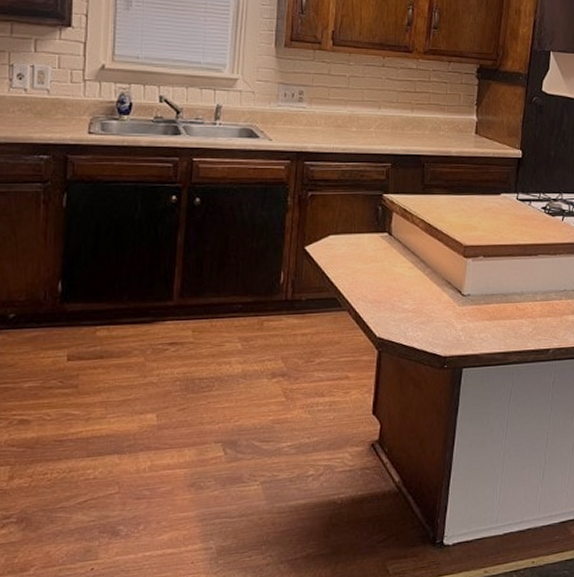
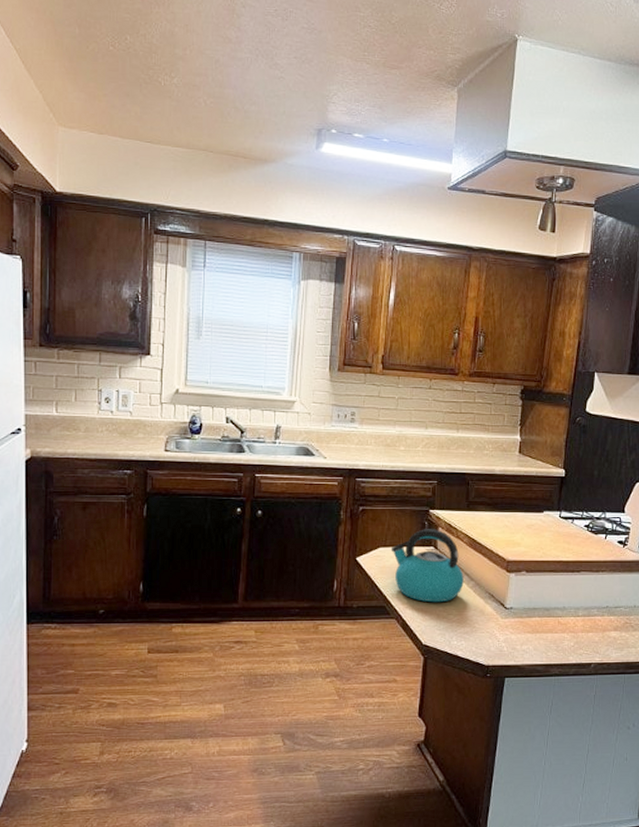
kettle: none [342,214,420,293] -> present [390,529,464,603]

